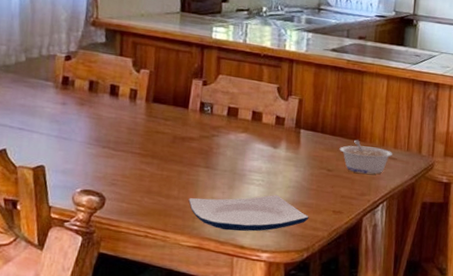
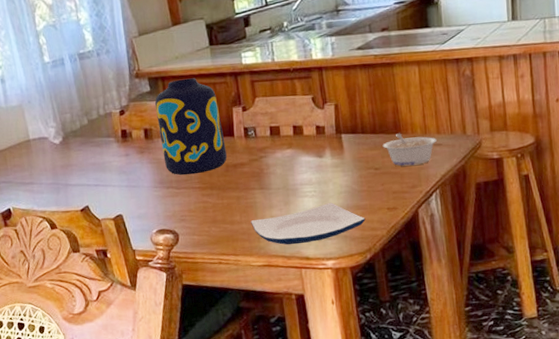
vase: none [105,38,178,139] -> present [154,78,227,176]

